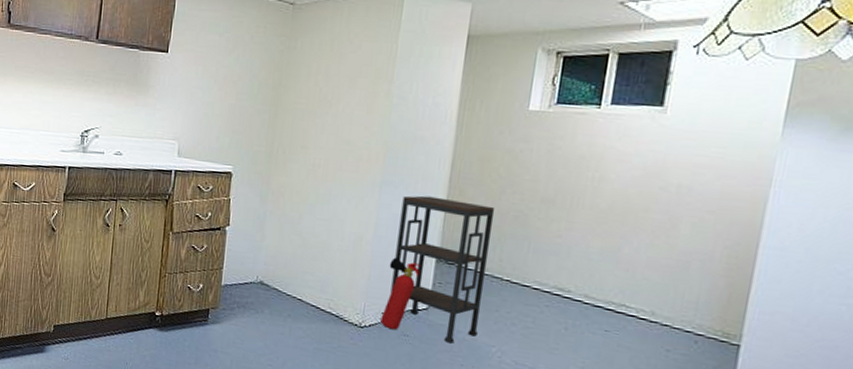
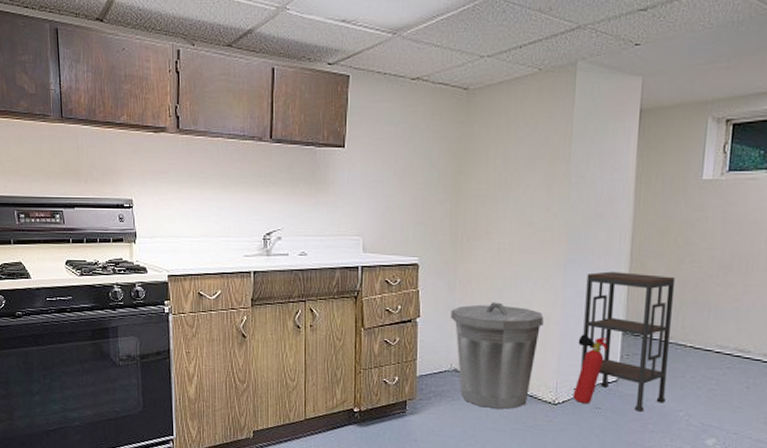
trash can: none [260,217,356,328] -> present [451,302,544,409]

